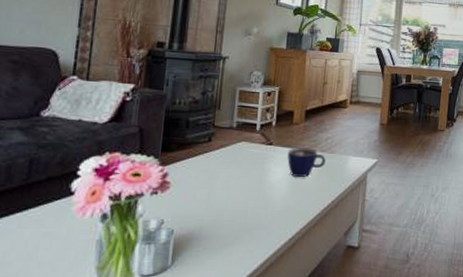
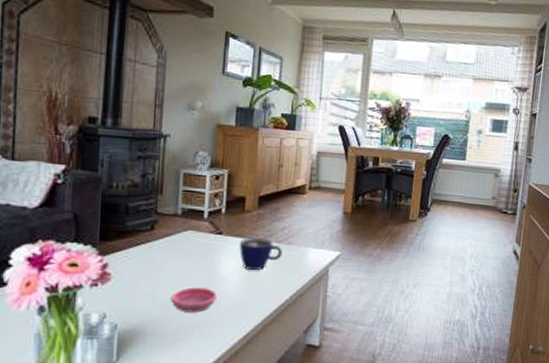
saucer: none [223,194,267,217] -> present [170,287,218,313]

